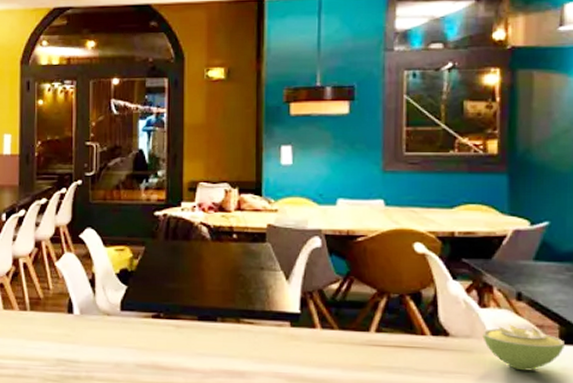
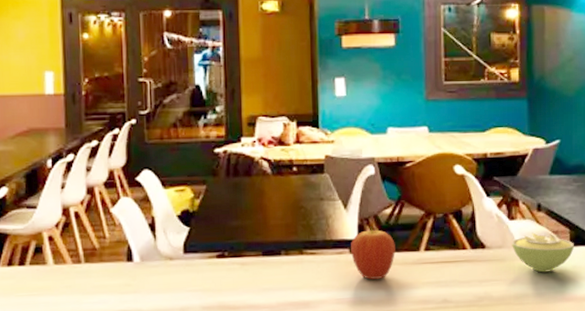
fruit: none [292,301,342,357] -> present [351,226,395,280]

